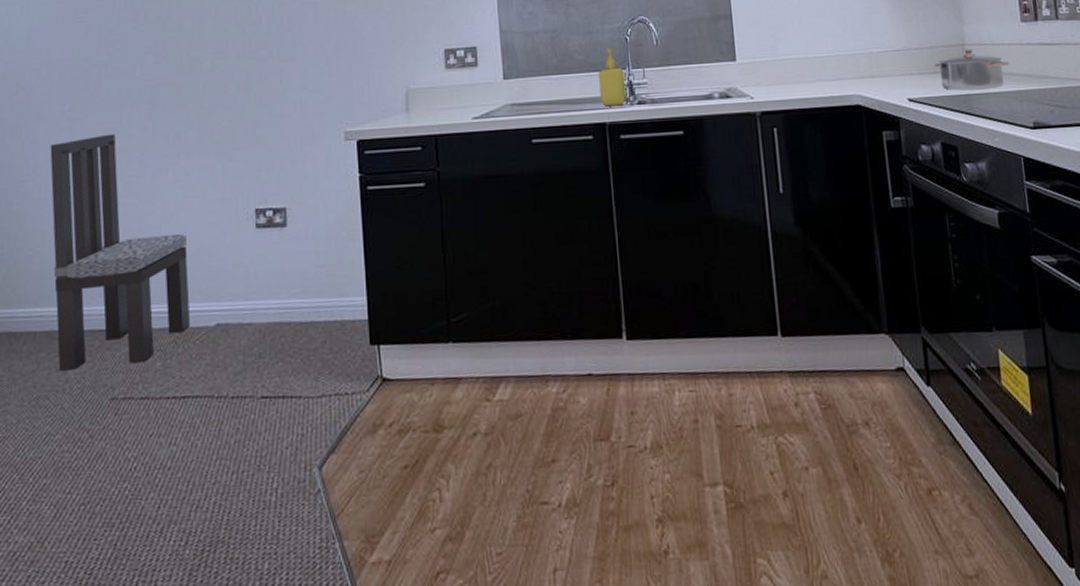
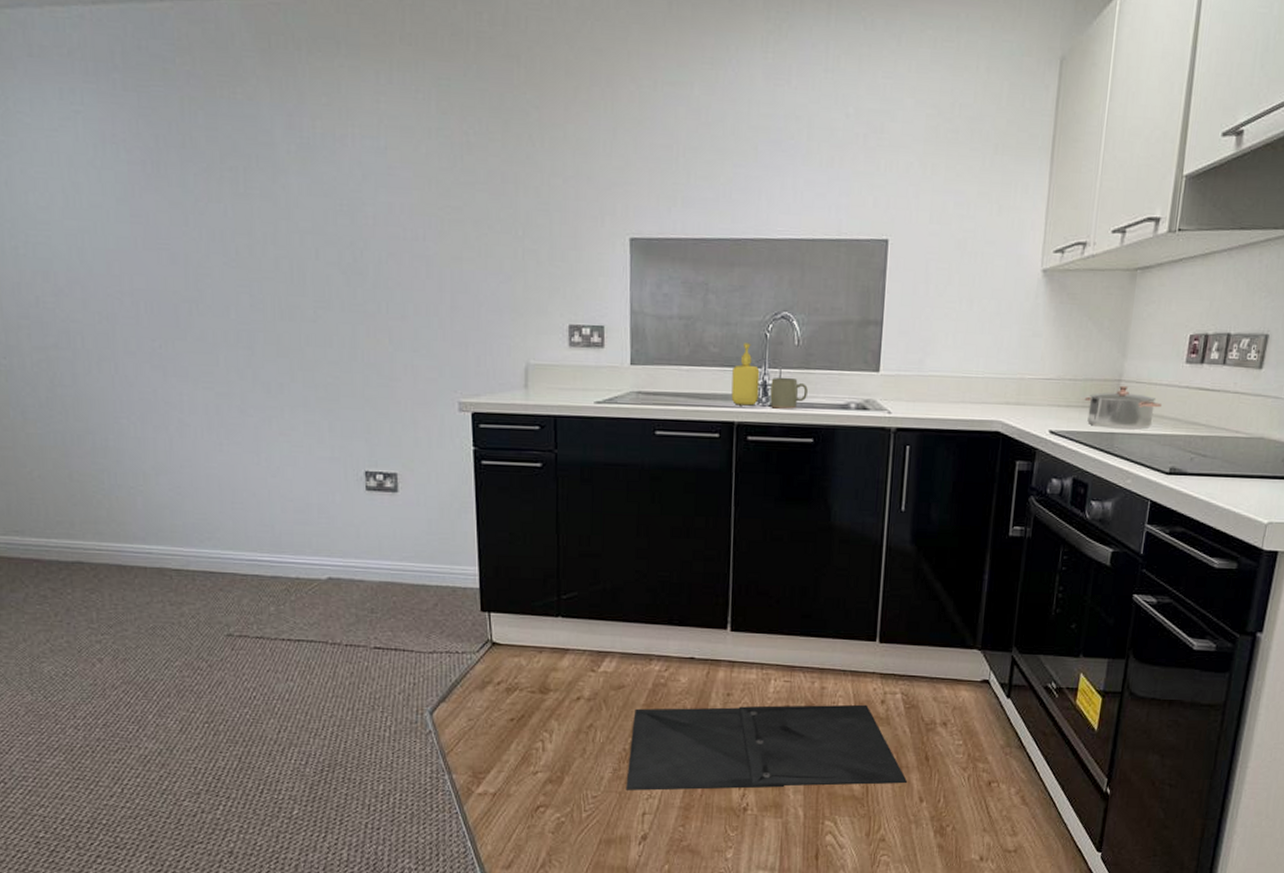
dining chair: present [50,133,191,371] -> none [143,377,302,606]
door mat: none [532,409,840,542] -> present [625,704,908,791]
mug: none [636,75,672,106] -> present [770,377,808,409]

